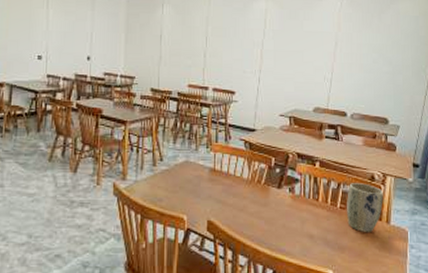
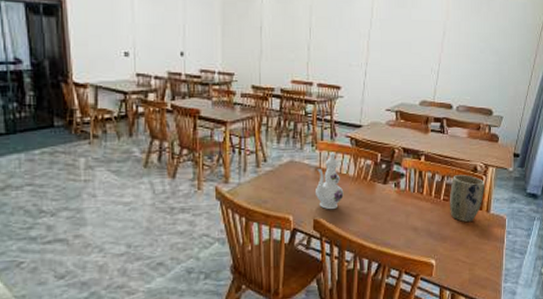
ewer: none [209,154,238,212] -> present [314,152,344,210]

